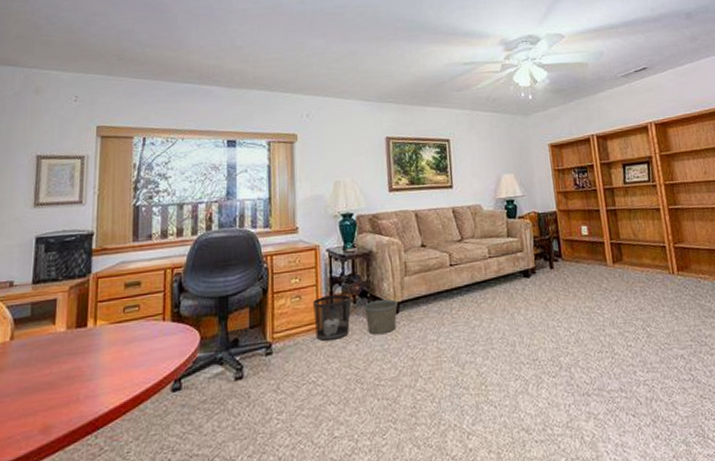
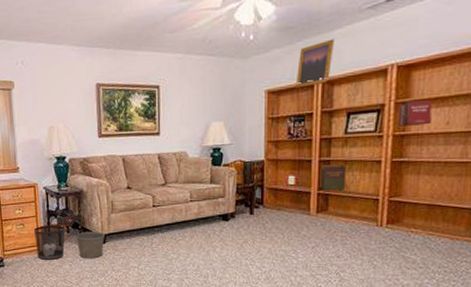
picture frame: none [573,100,602,142] -> present [295,39,334,88]
books: none [608,212,634,240] -> present [320,163,347,191]
books: none [663,153,692,177] -> present [397,100,432,127]

